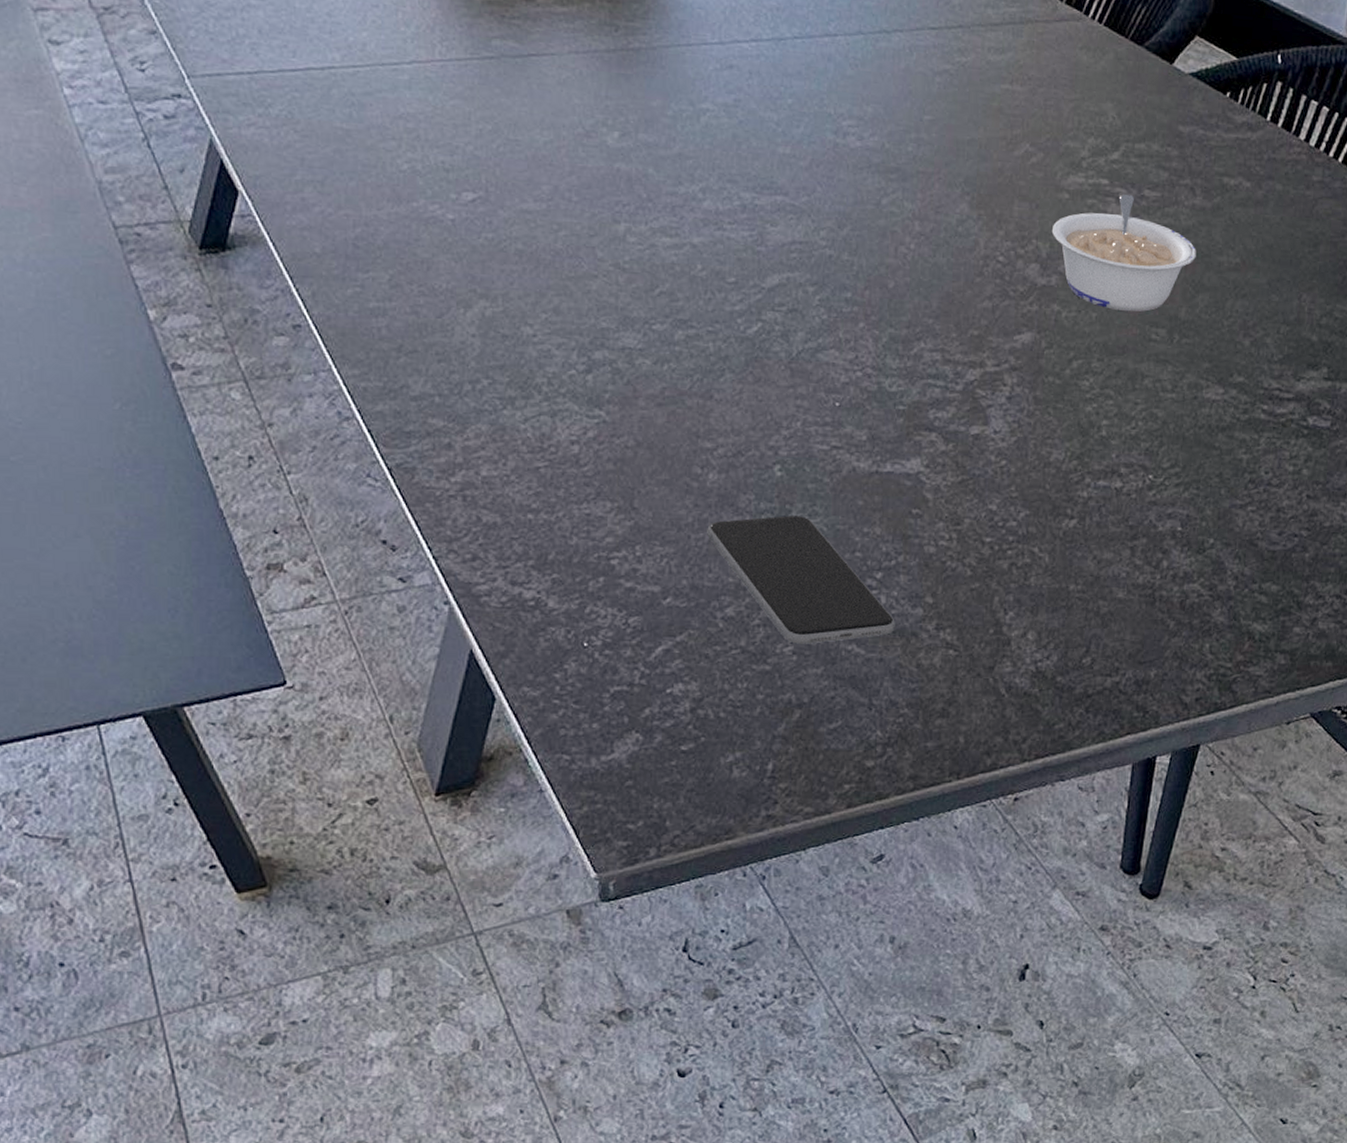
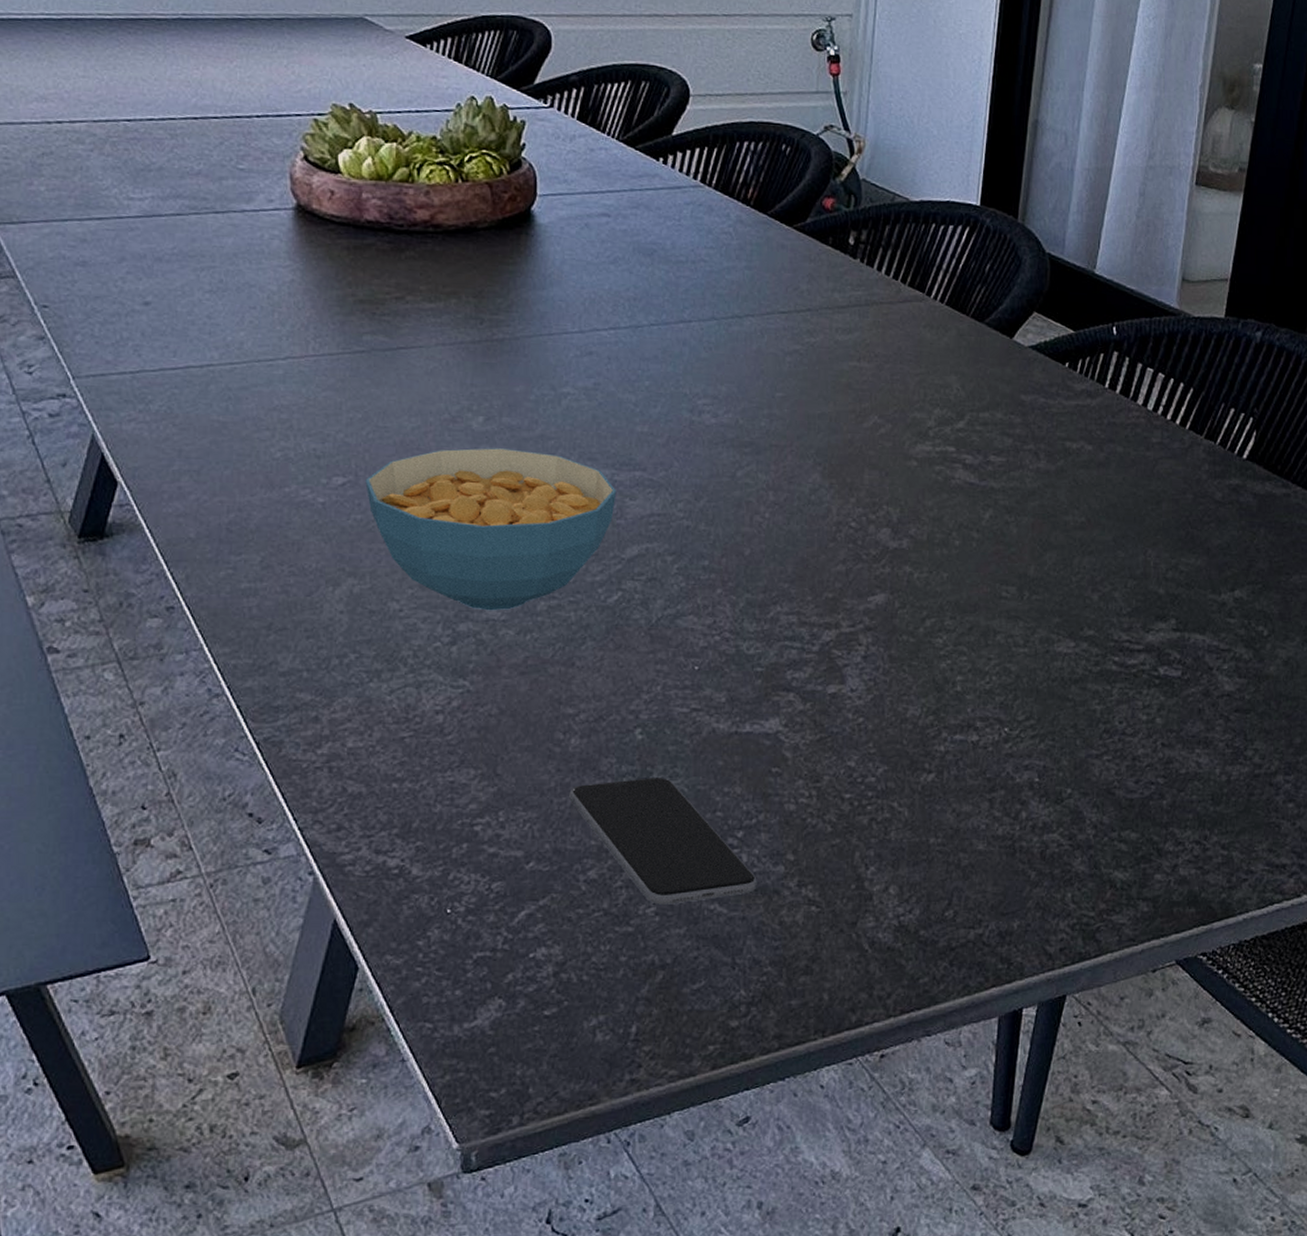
cereal bowl: none [496,165,757,339] -> present [365,448,617,611]
legume: present [1051,195,1196,312] -> none [901,461,1042,571]

